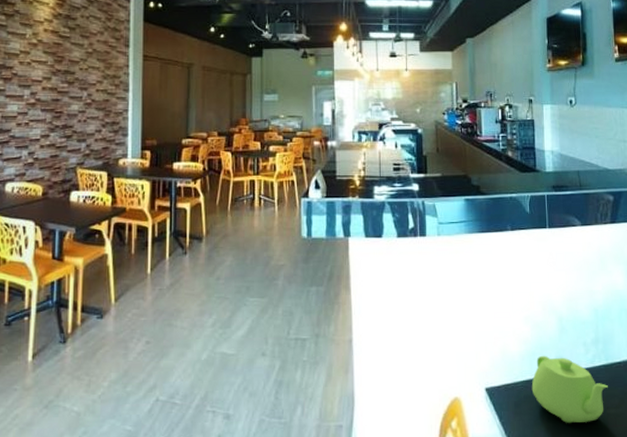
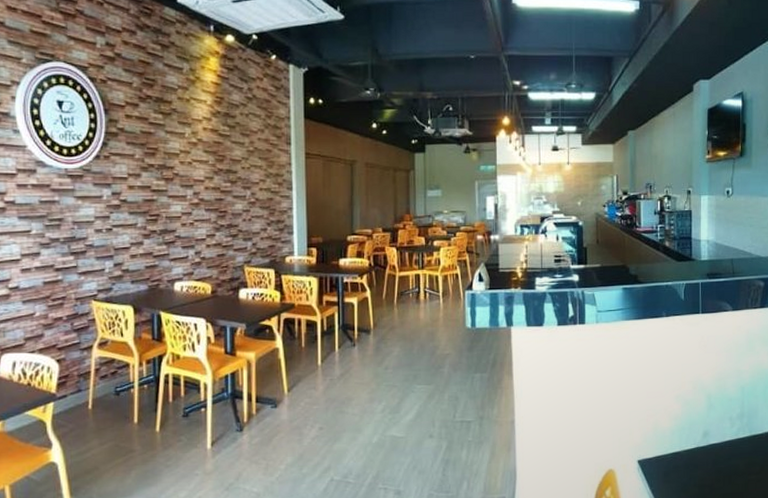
teapot: present [531,355,608,424] -> none [680,429,750,489]

